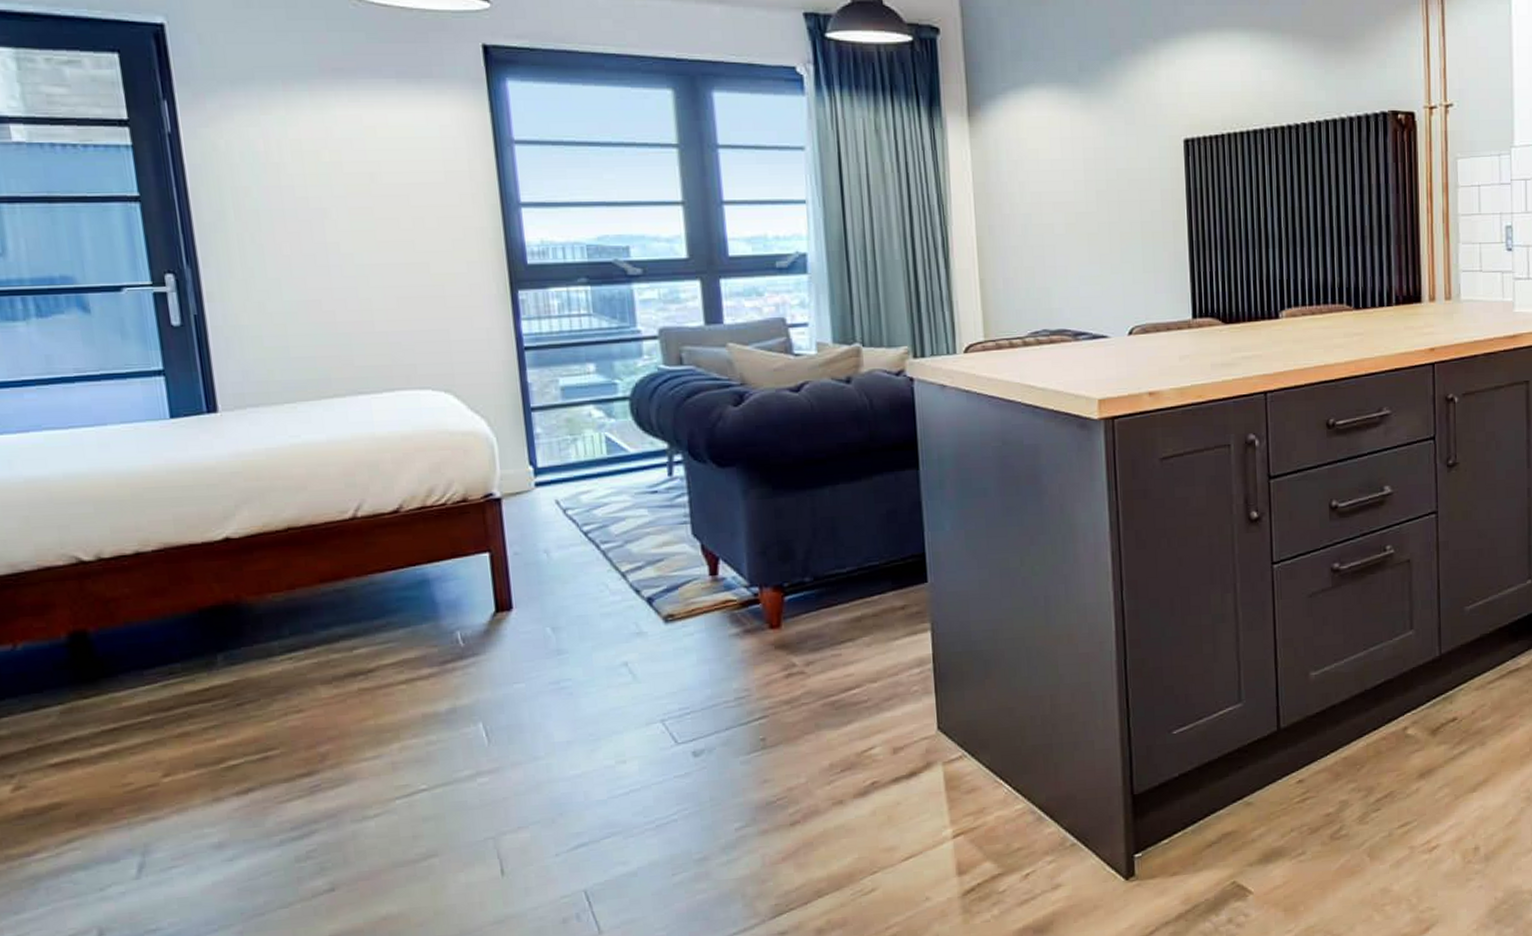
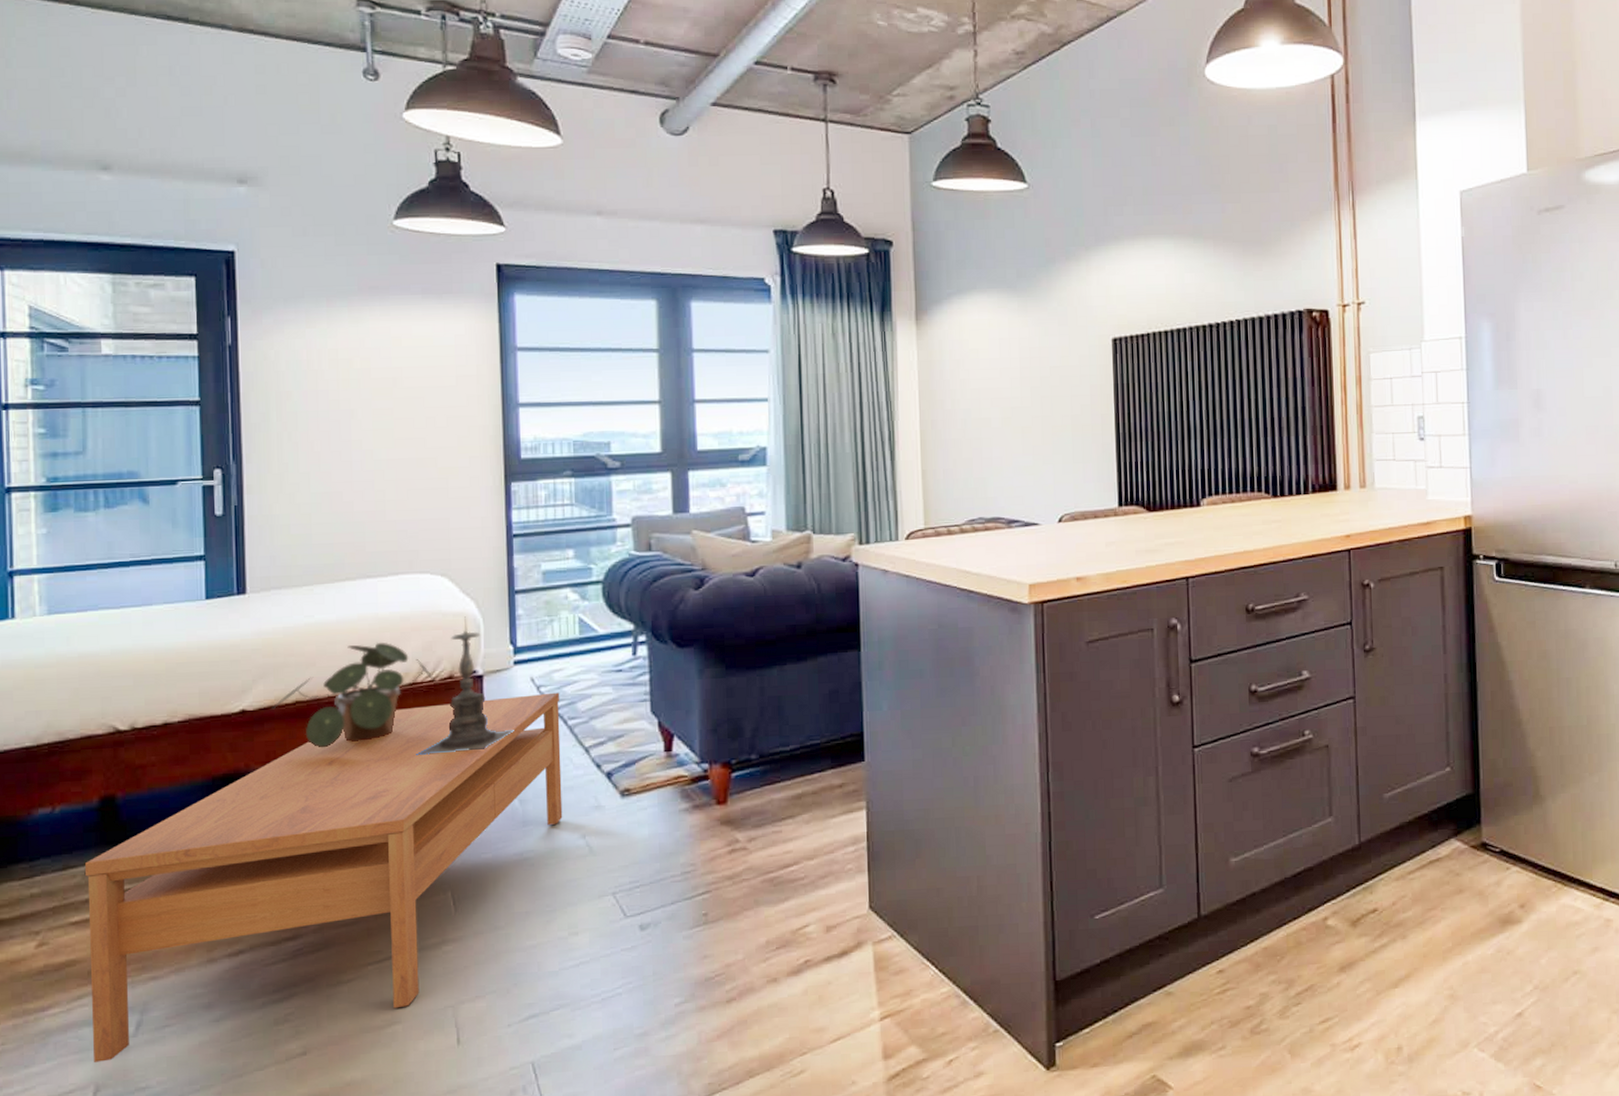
coffee table: none [59,515,601,906] -> present [85,692,563,1062]
potted plant: none [260,463,450,577] -> present [272,642,438,748]
candle holder: none [433,435,542,583] -> present [417,616,515,755]

